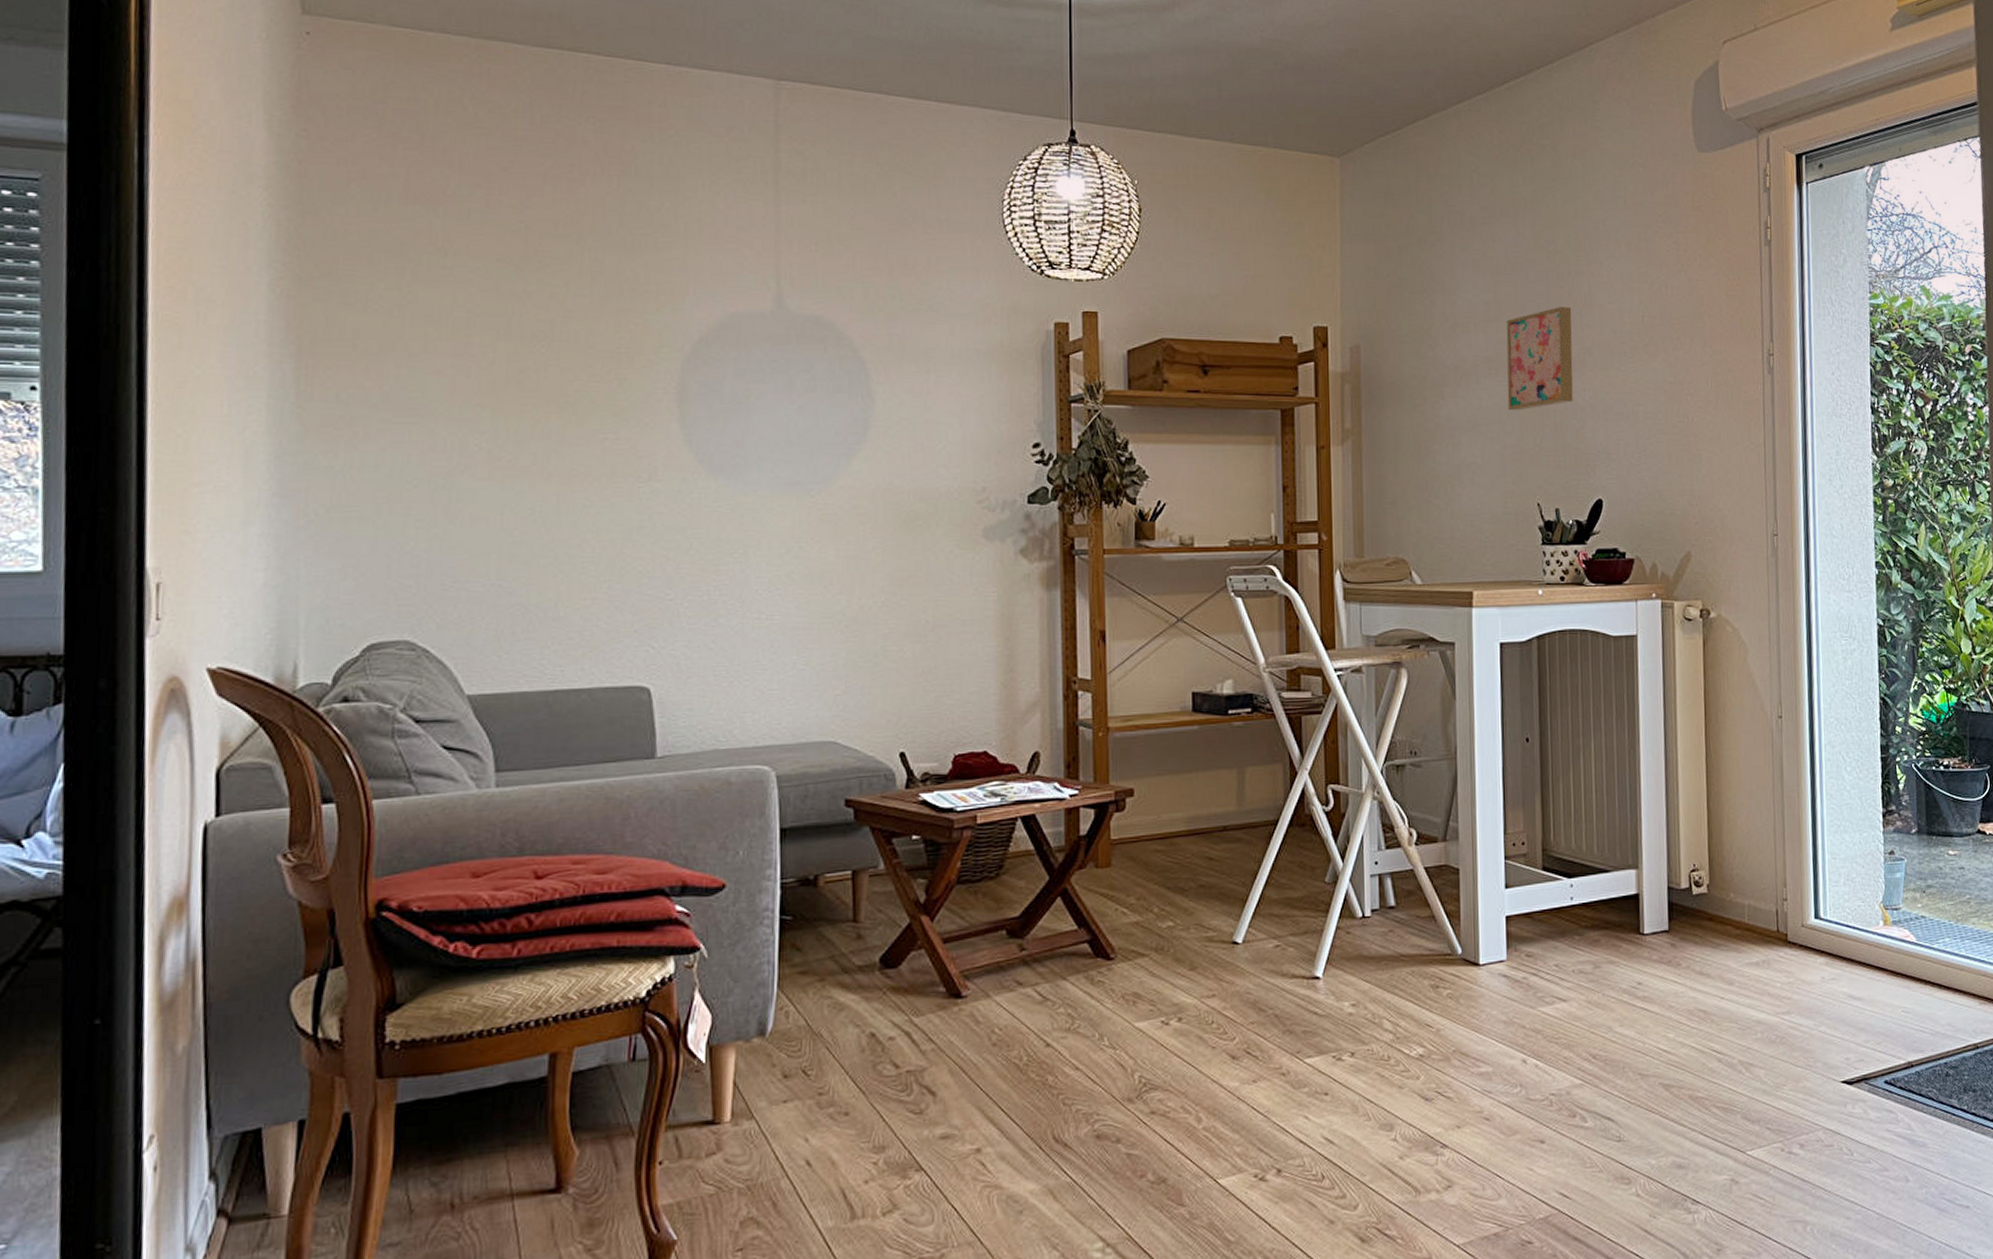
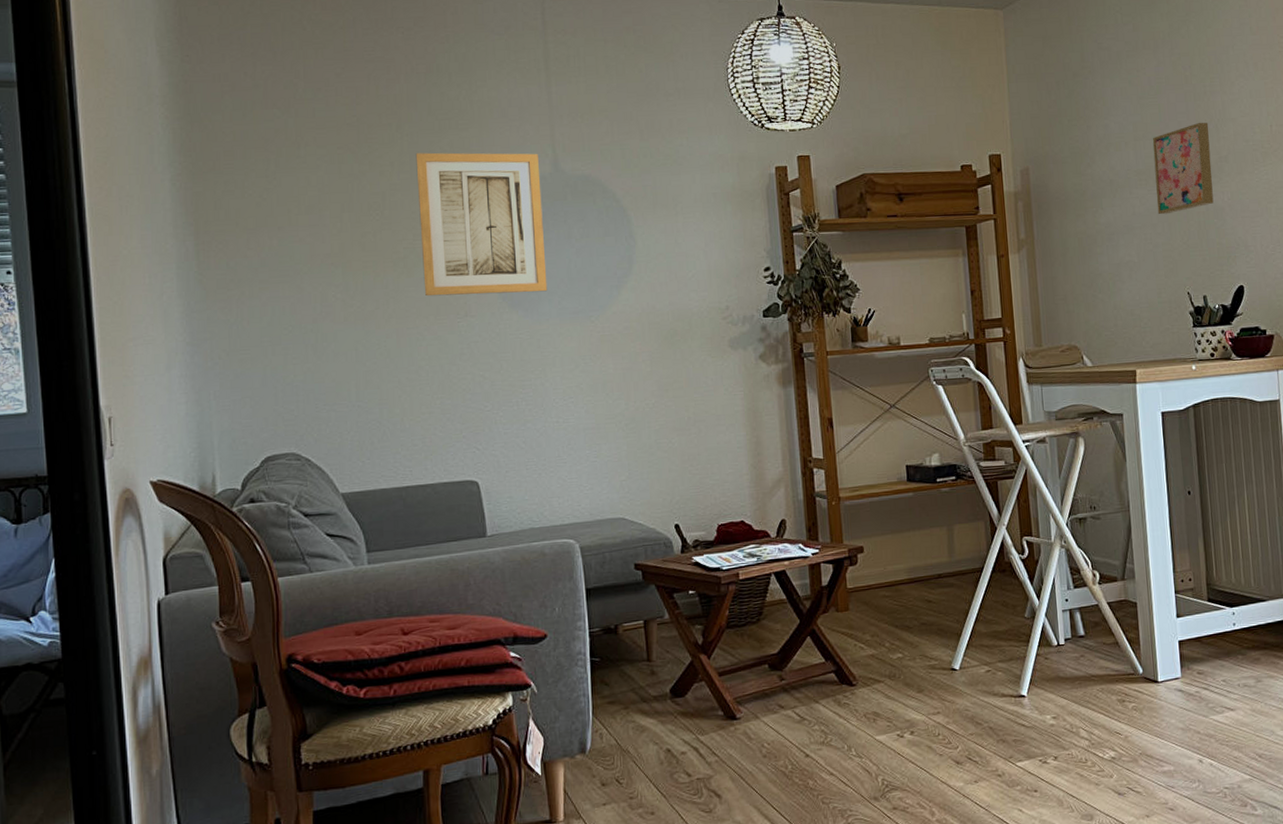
wall art: none [597,274,759,456] -> present [415,152,548,297]

